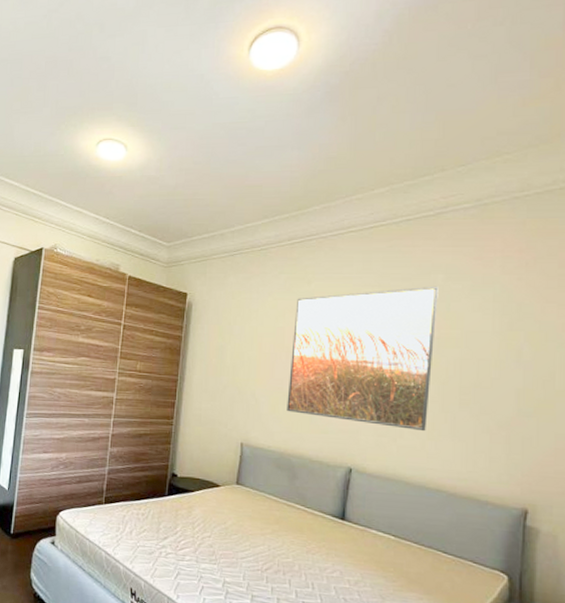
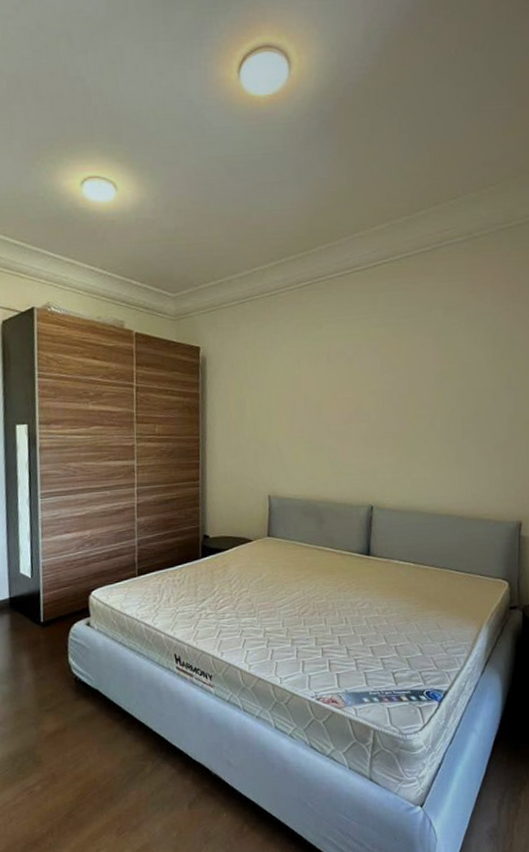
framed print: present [287,286,439,432] -> none [308,321,439,463]

